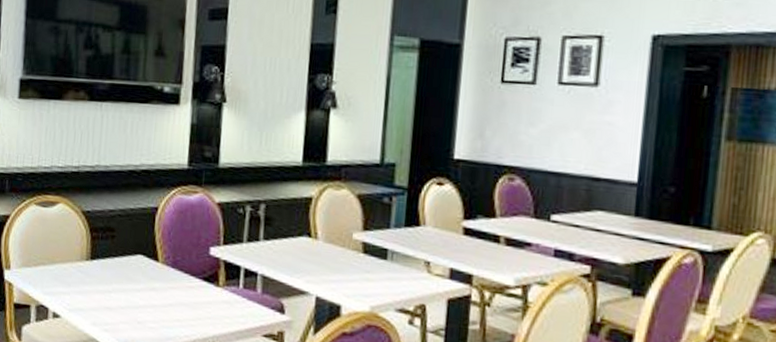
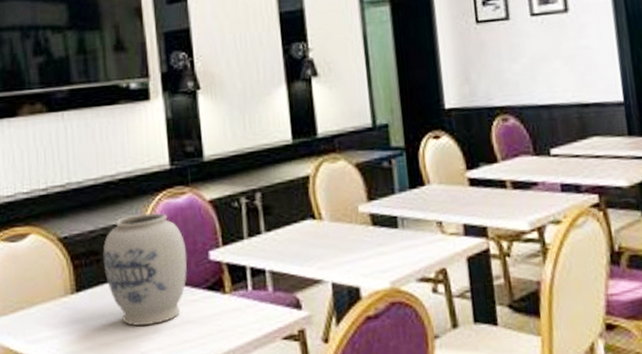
vase: none [117,203,191,301] -> present [103,213,187,326]

